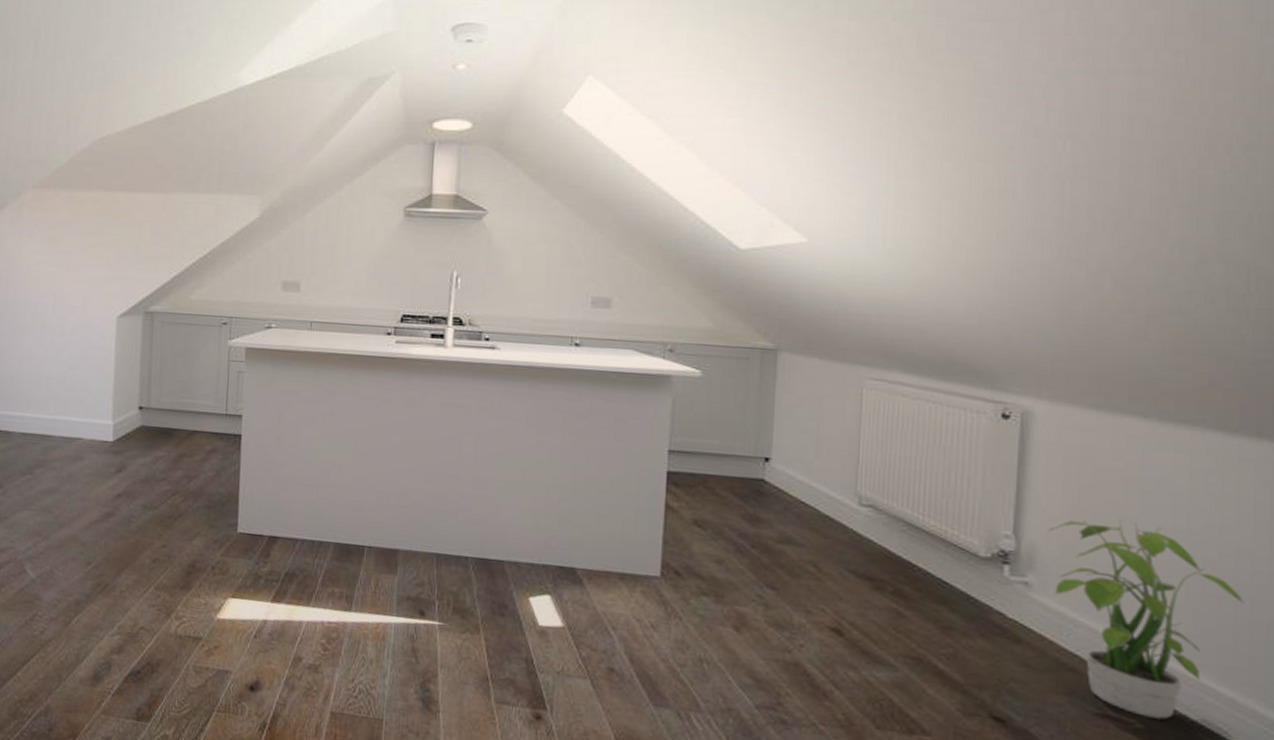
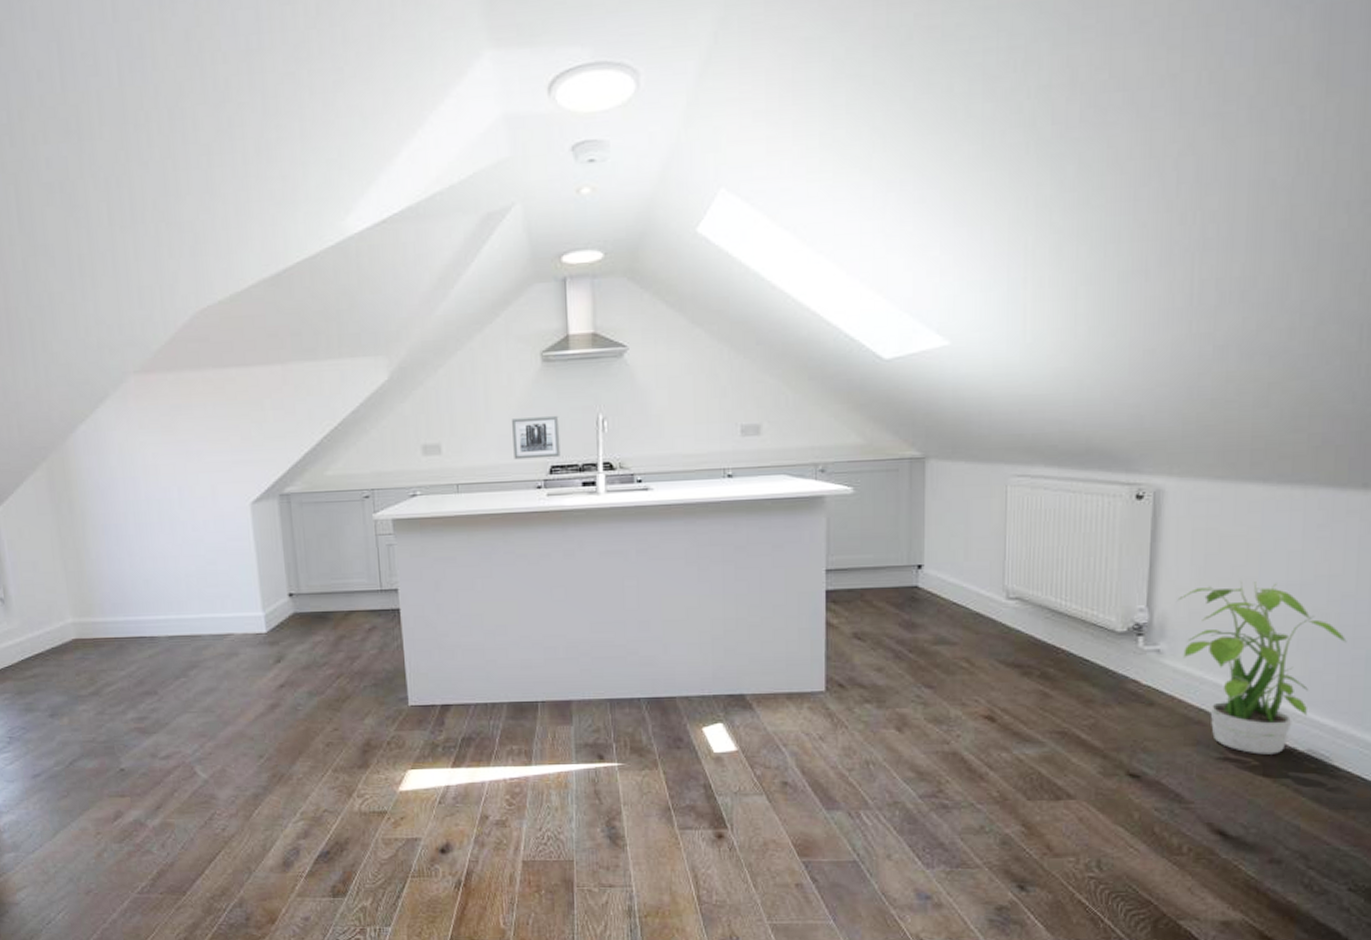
wall art: none [368,266,415,308] -> present [512,415,561,460]

